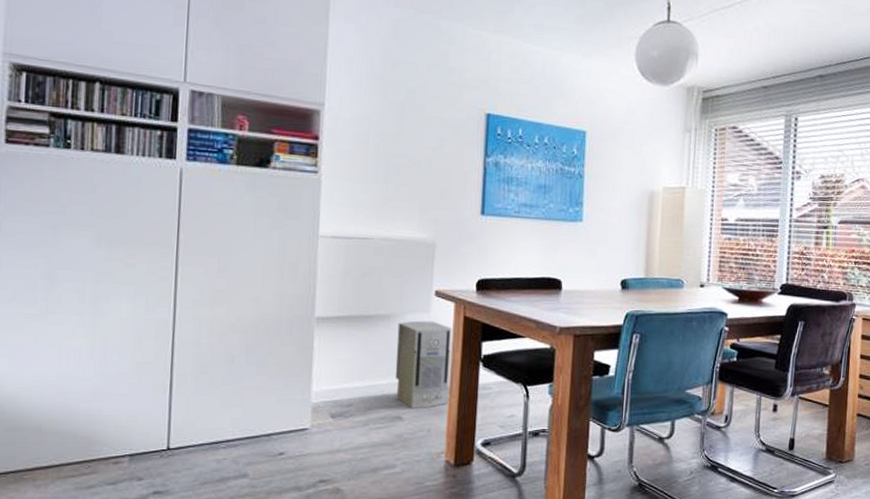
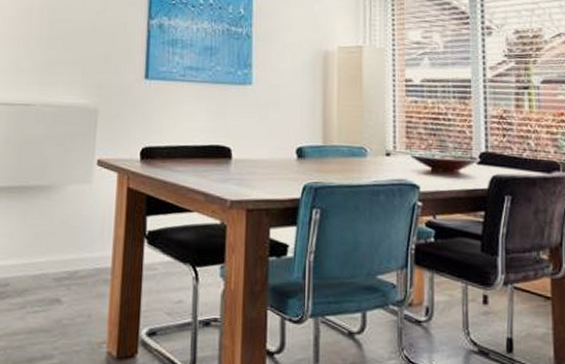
air purifier: present [395,320,452,409] -> none [54,192,115,291]

